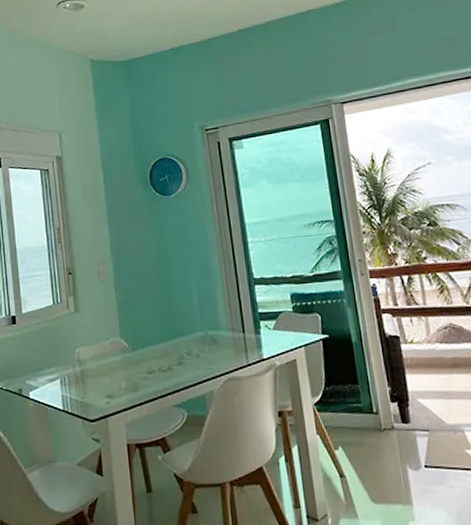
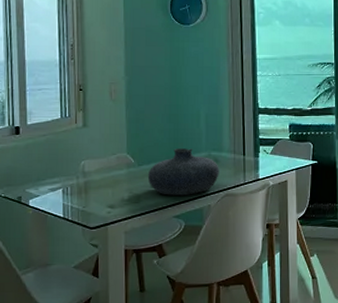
vase: none [143,328,219,382] -> present [147,148,219,195]

